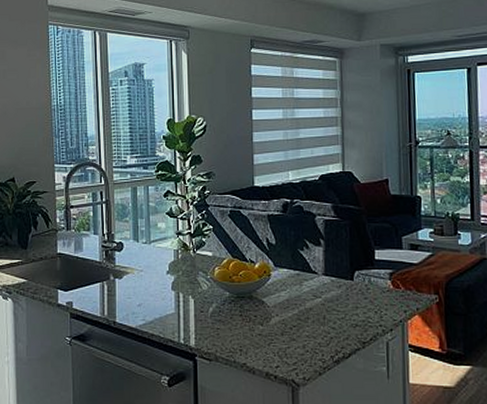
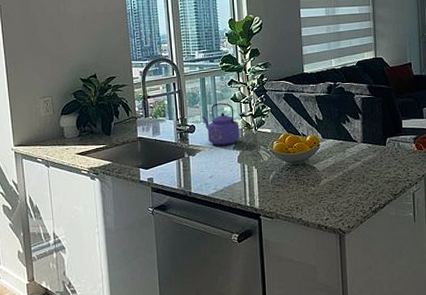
kettle: none [131,218,175,268] -> present [201,103,240,146]

